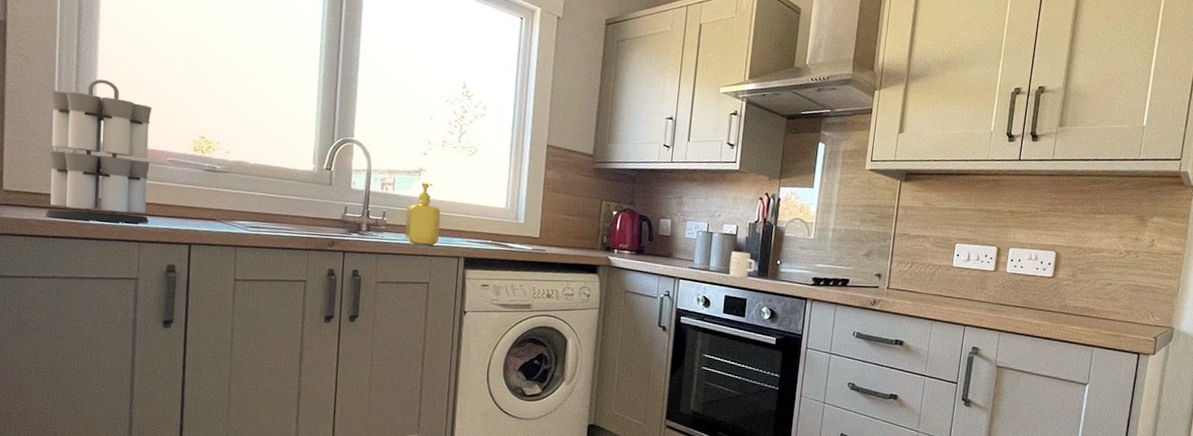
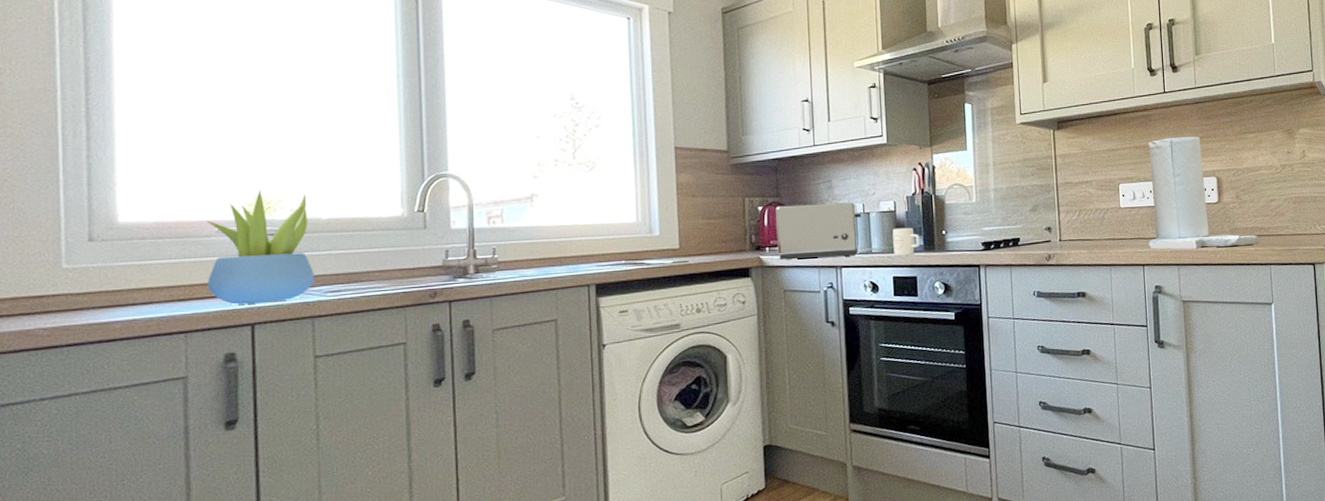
spice rack: present [45,79,152,224] -> none [53,149,197,322]
succulent plant: none [158,131,241,229] -> present [206,190,315,305]
soap dispenser: present [404,182,441,246] -> none [520,208,562,280]
toaster: none [625,213,706,270] -> present [776,202,862,261]
paper towel: none [973,205,1087,325] -> present [1148,136,1259,250]

